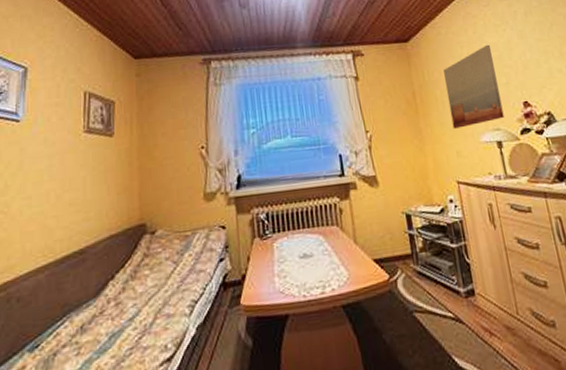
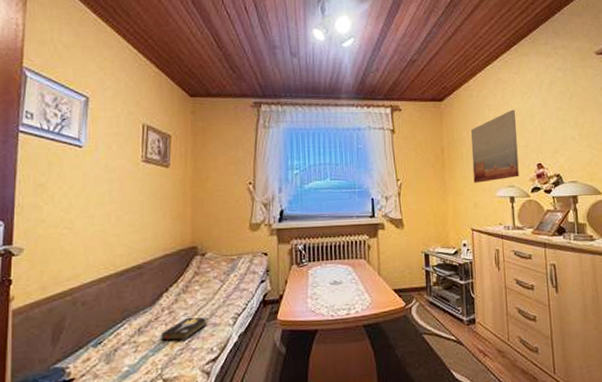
hardback book: none [106,307,161,339] -> present [161,317,208,341]

